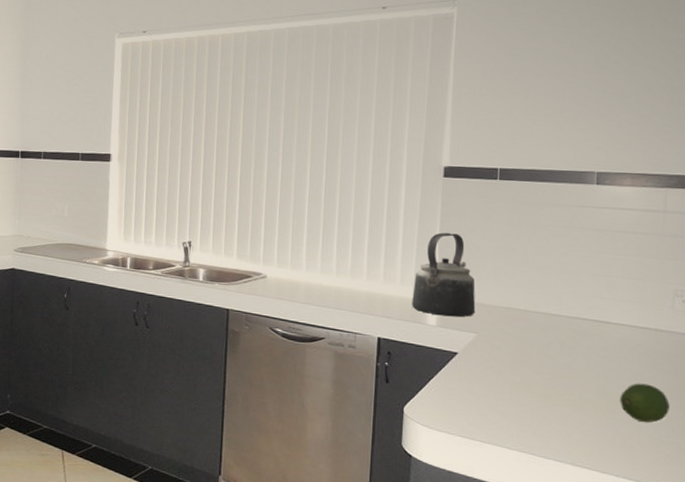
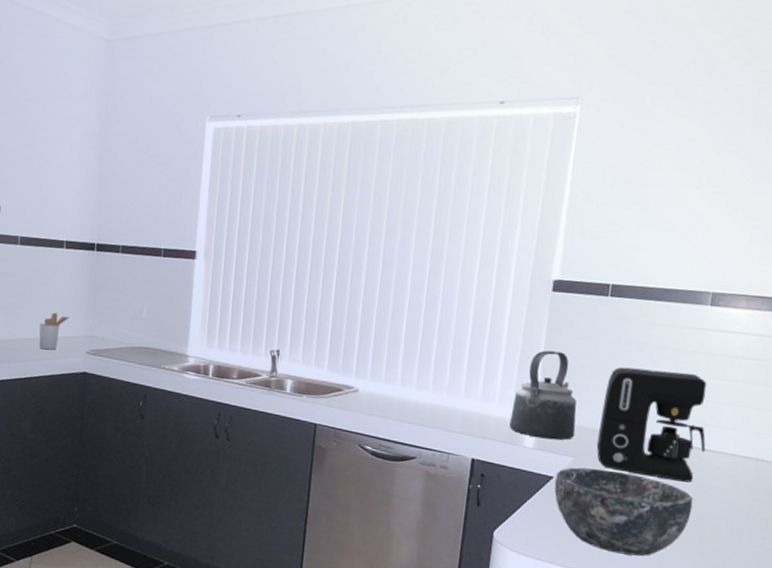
bowl: none [459,343,596,428] -> present [554,467,694,556]
coffee maker: none [497,245,604,354] -> present [596,367,707,483]
fruit: present [620,383,670,423] -> none [714,513,764,554]

